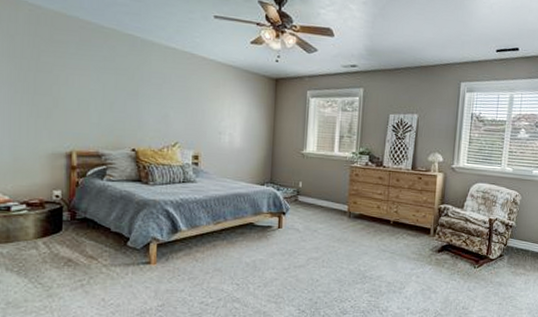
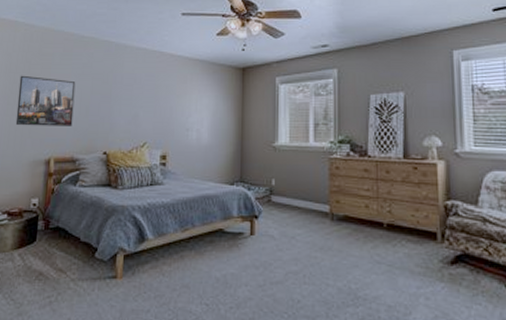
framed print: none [27,61,97,121] -> present [15,75,76,126]

